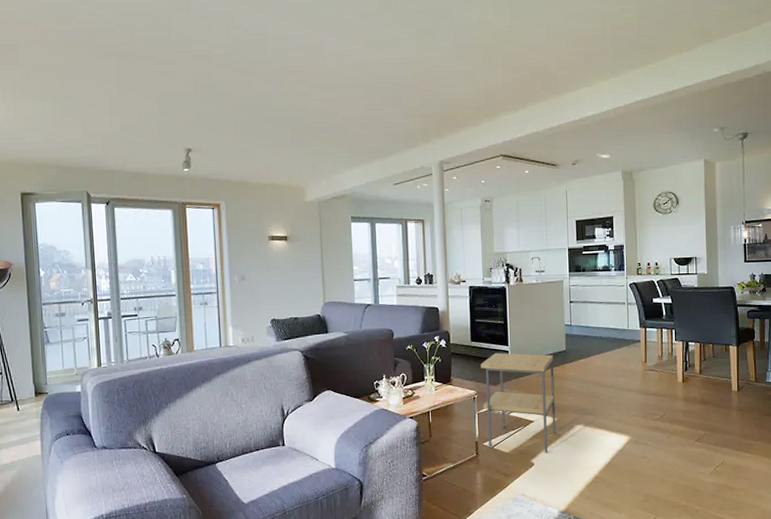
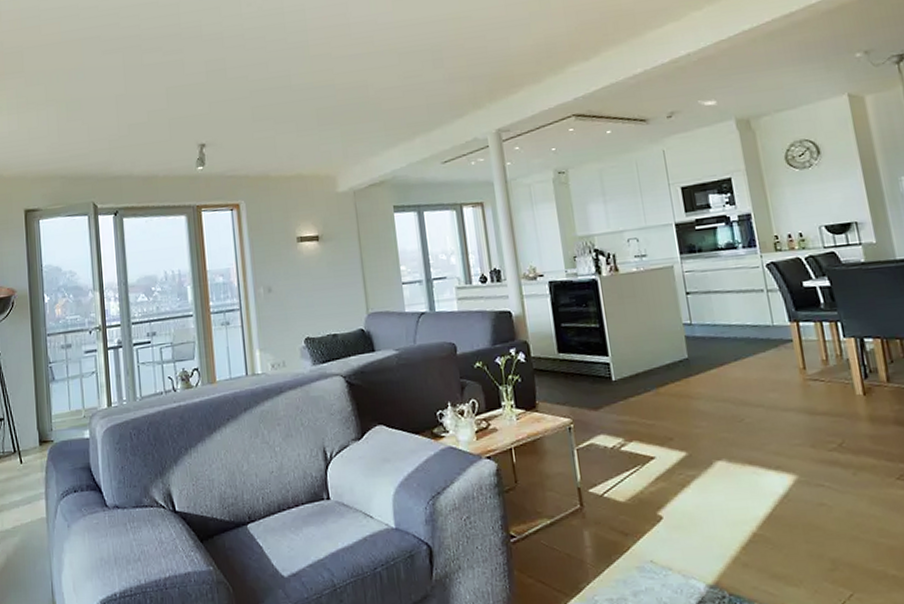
side table: present [480,352,556,453] -> none [573,365,688,502]

